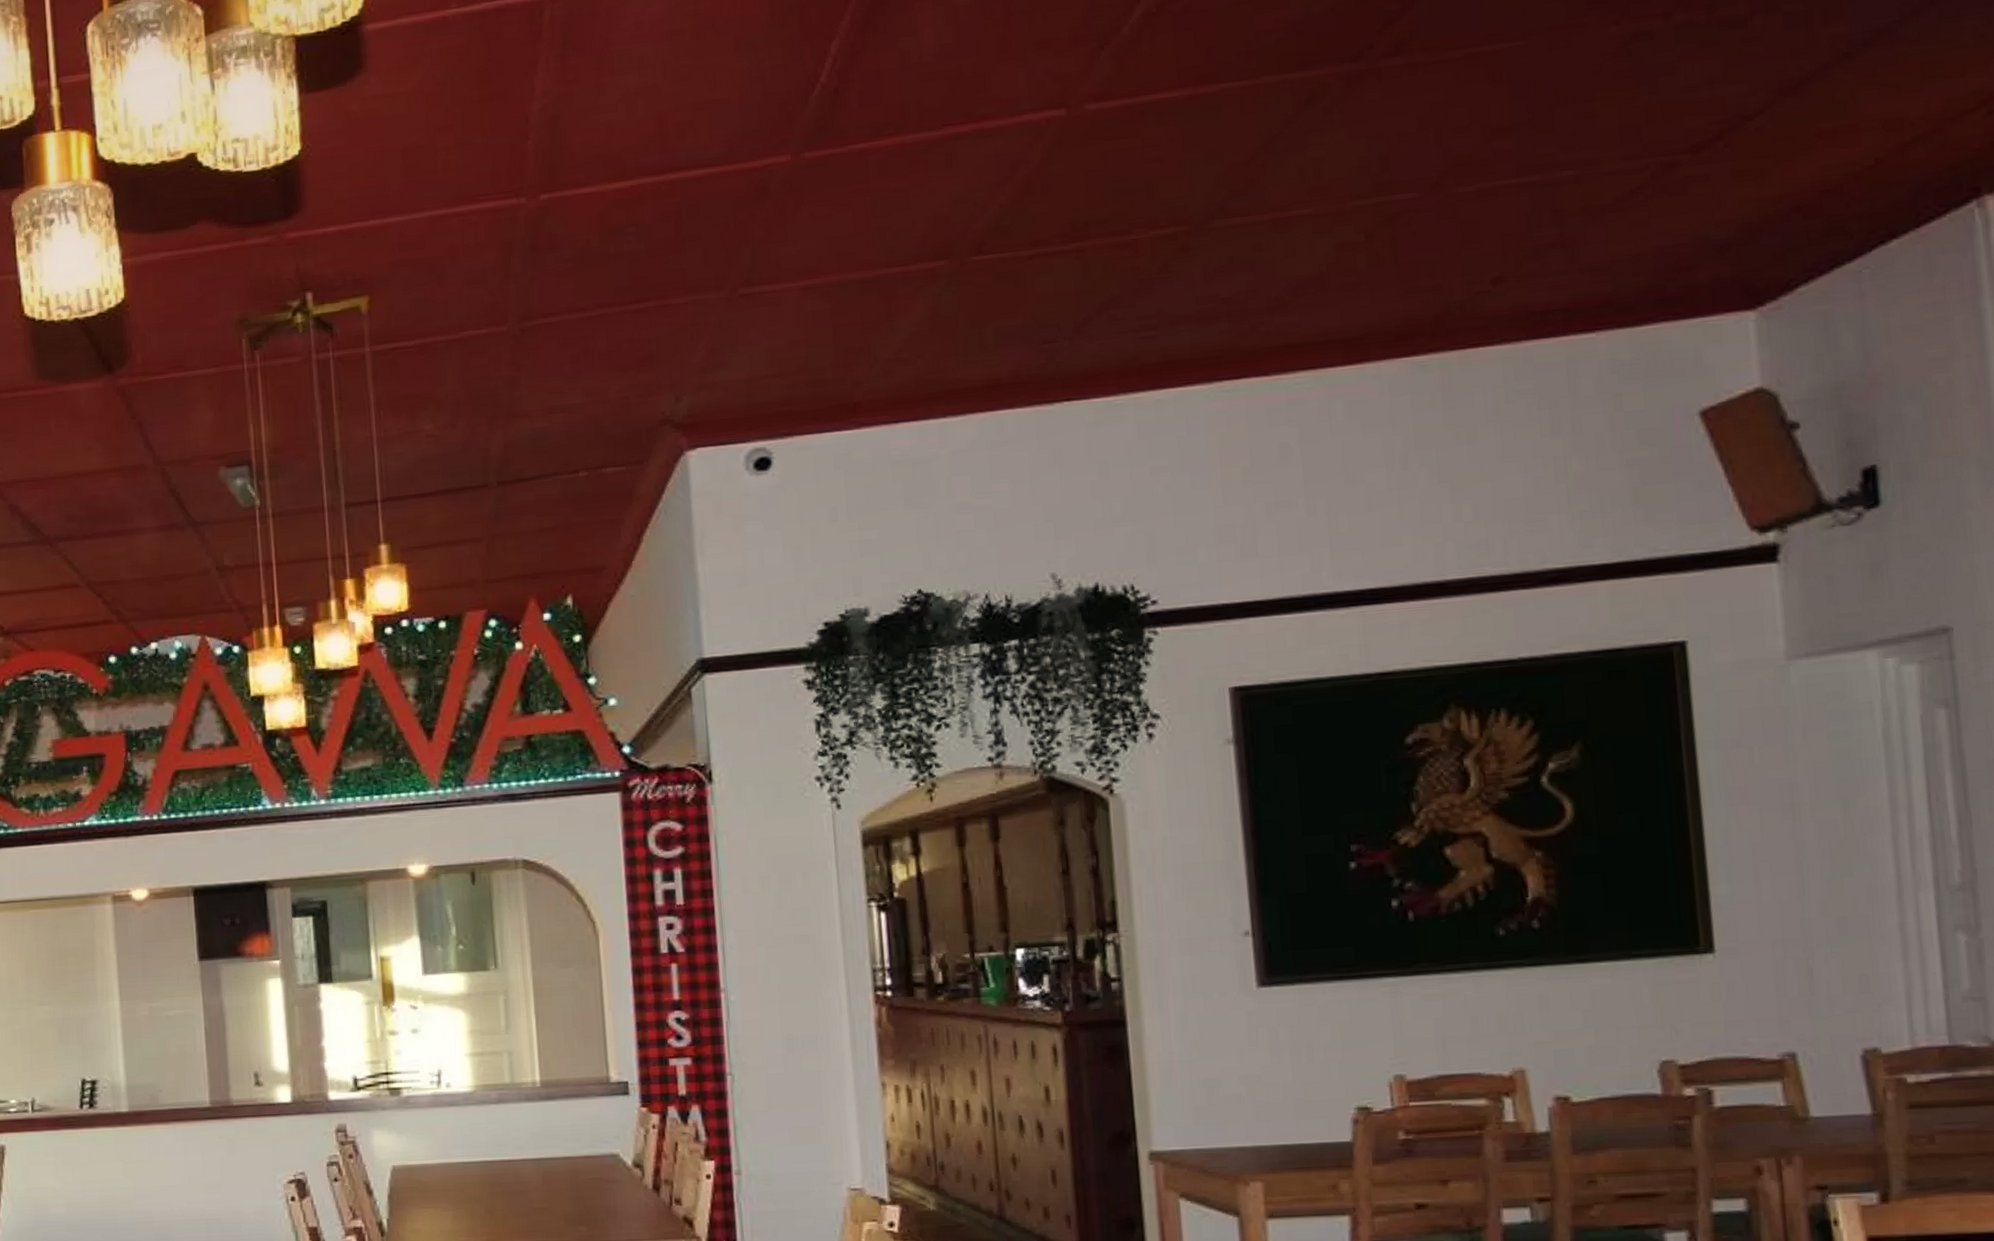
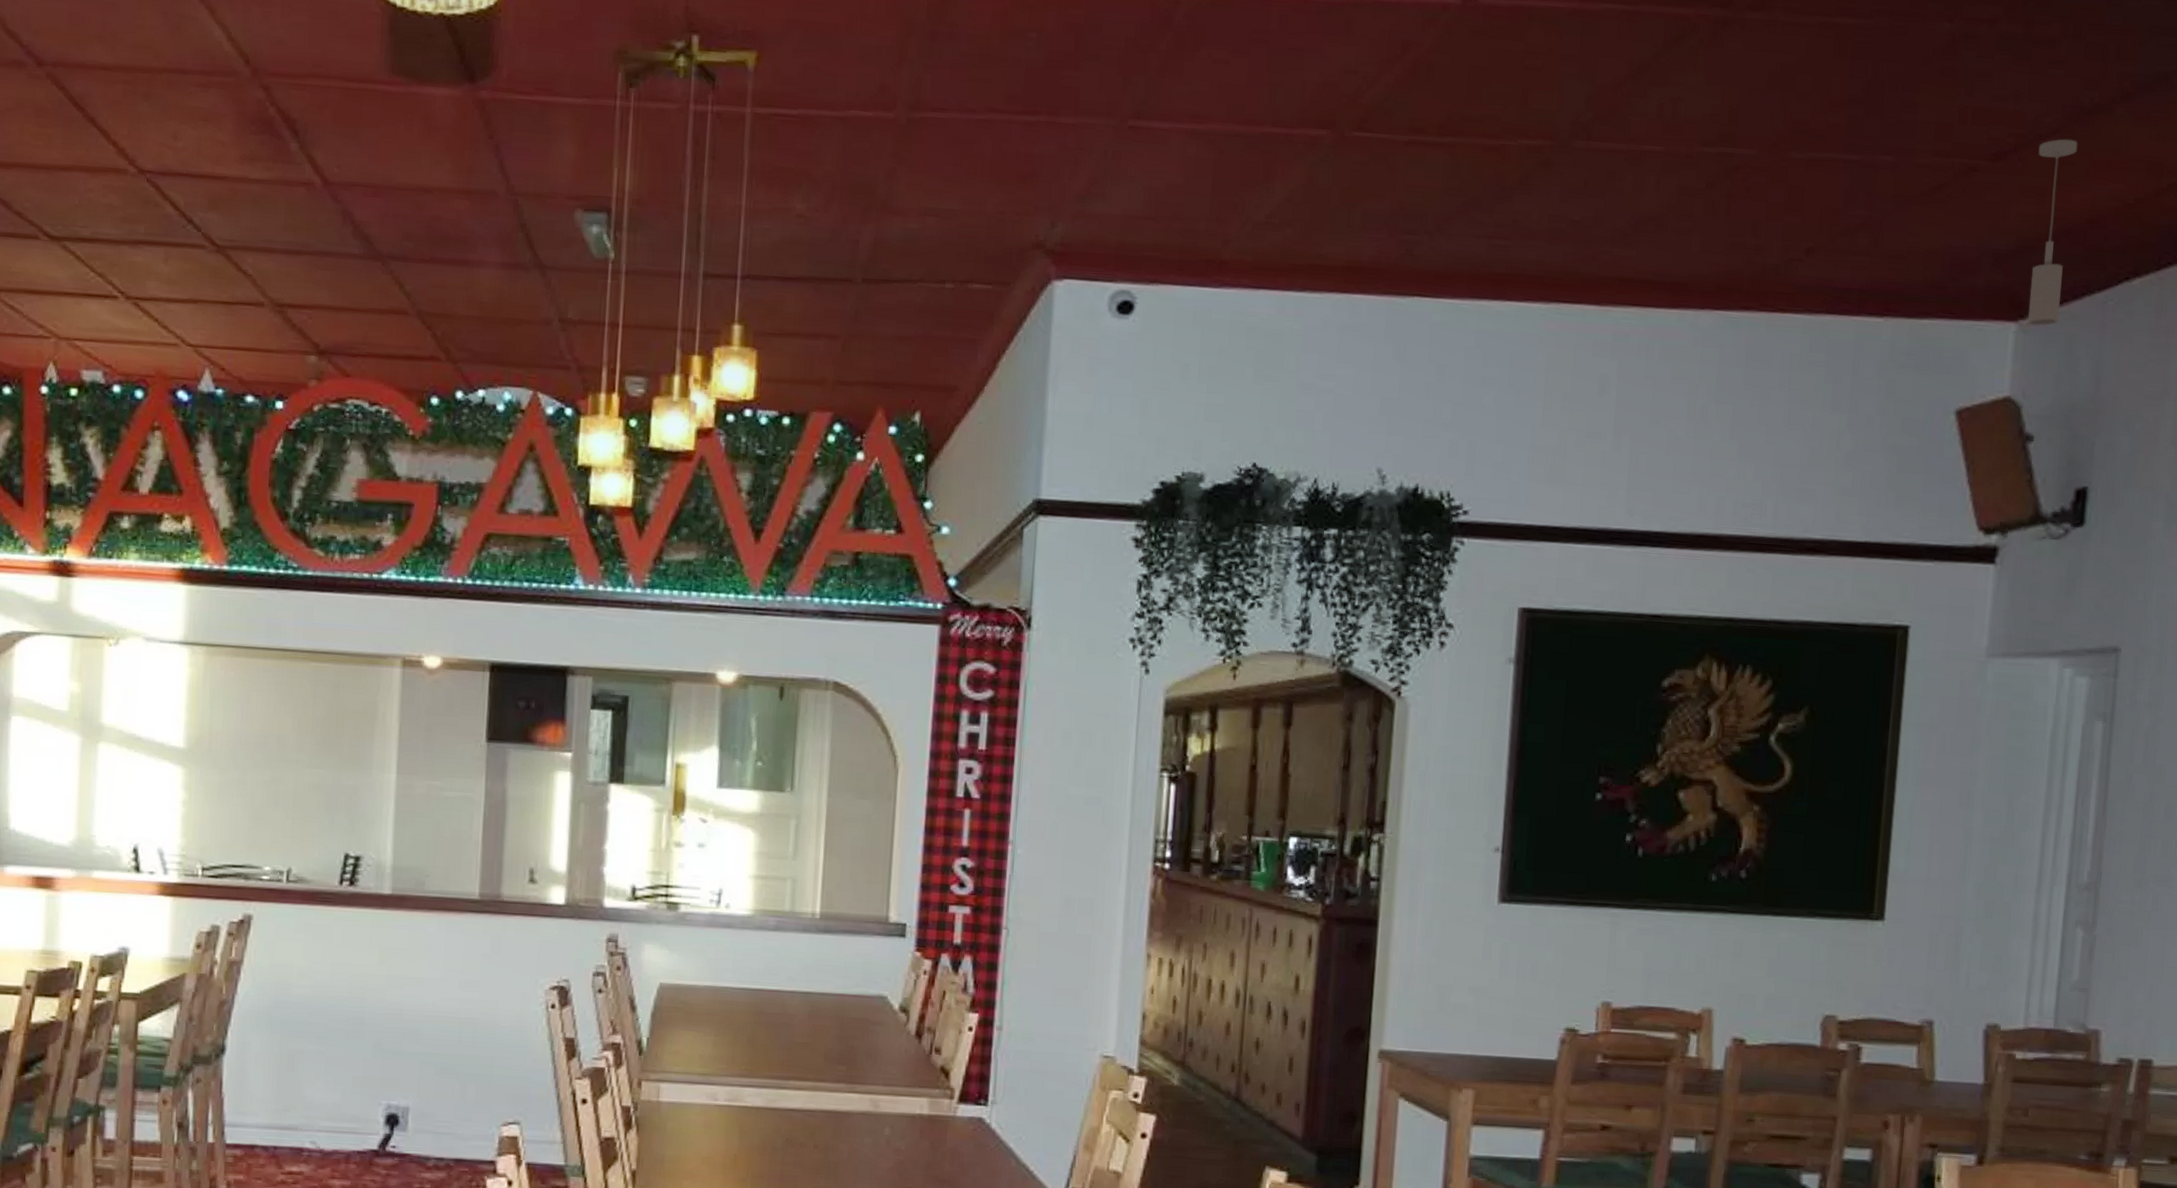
pendant light: none [1747,113,1806,310] -> present [2027,139,2078,326]

